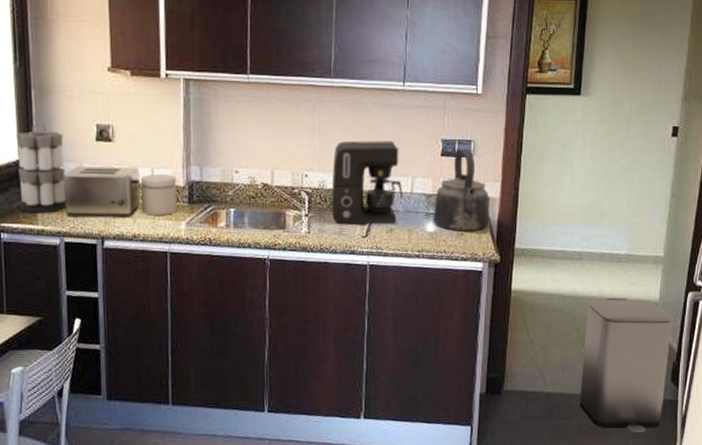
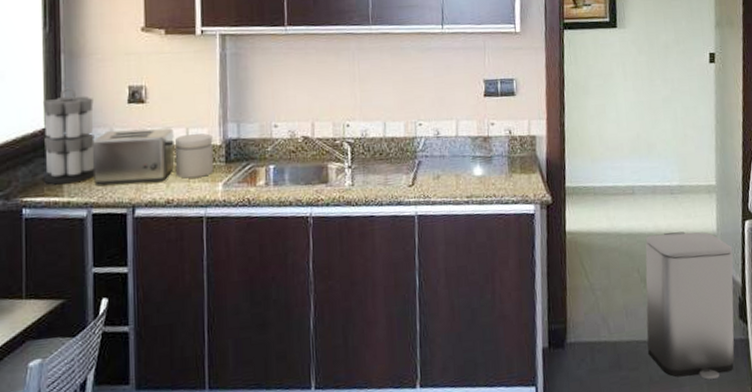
coffee maker: present [331,141,403,225] -> none [374,84,448,174]
kettle: present [433,148,488,232] -> none [480,87,537,174]

